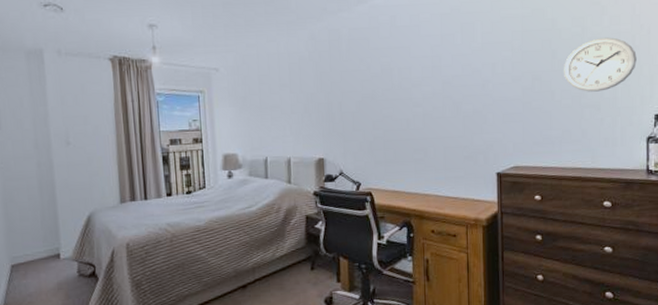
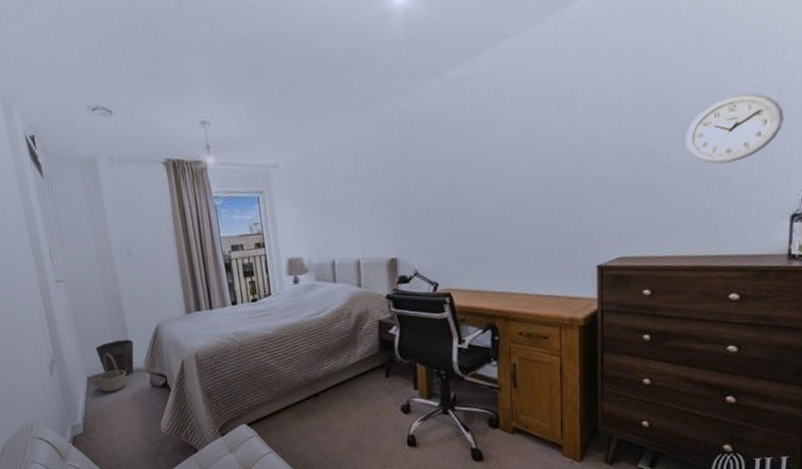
basket: none [21,240,54,282] -> present [97,353,127,393]
waste bin: none [22,227,64,265] -> present [95,339,134,377]

